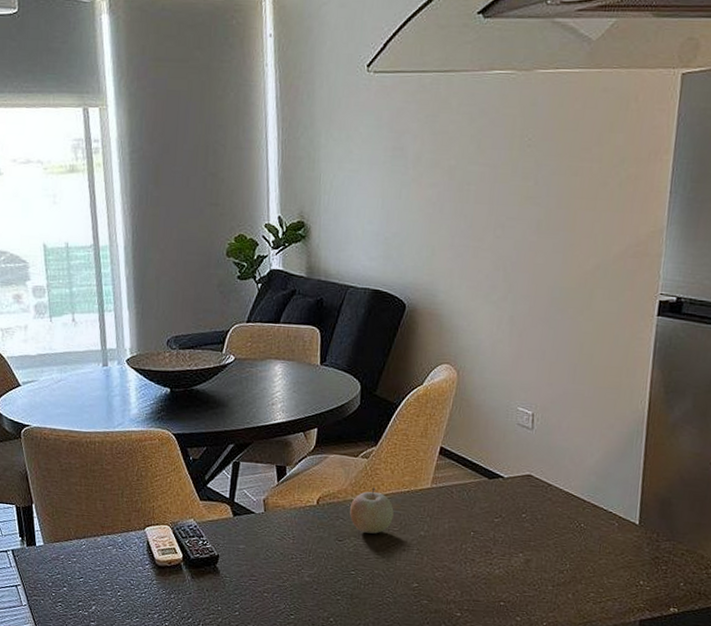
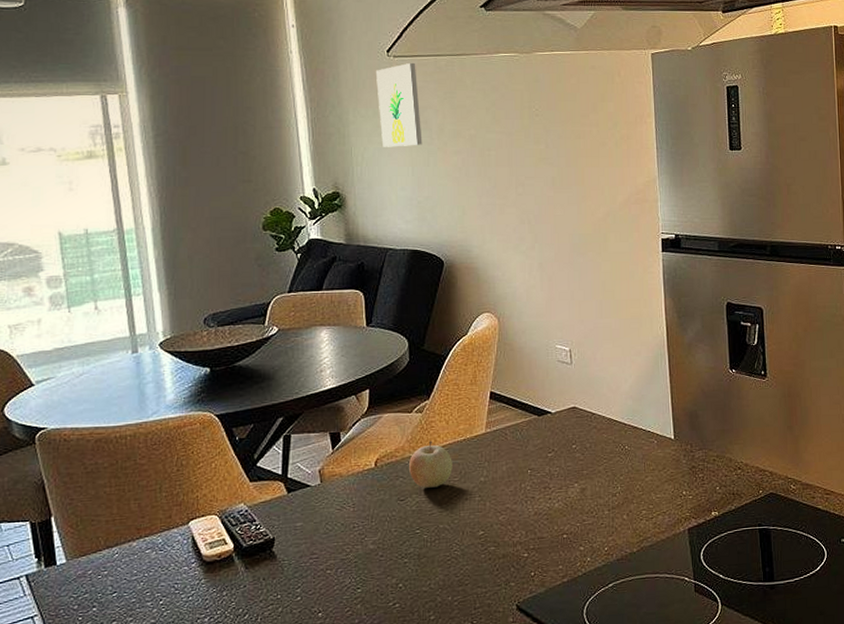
wall art: none [352,79,398,176] -> present [375,62,422,147]

